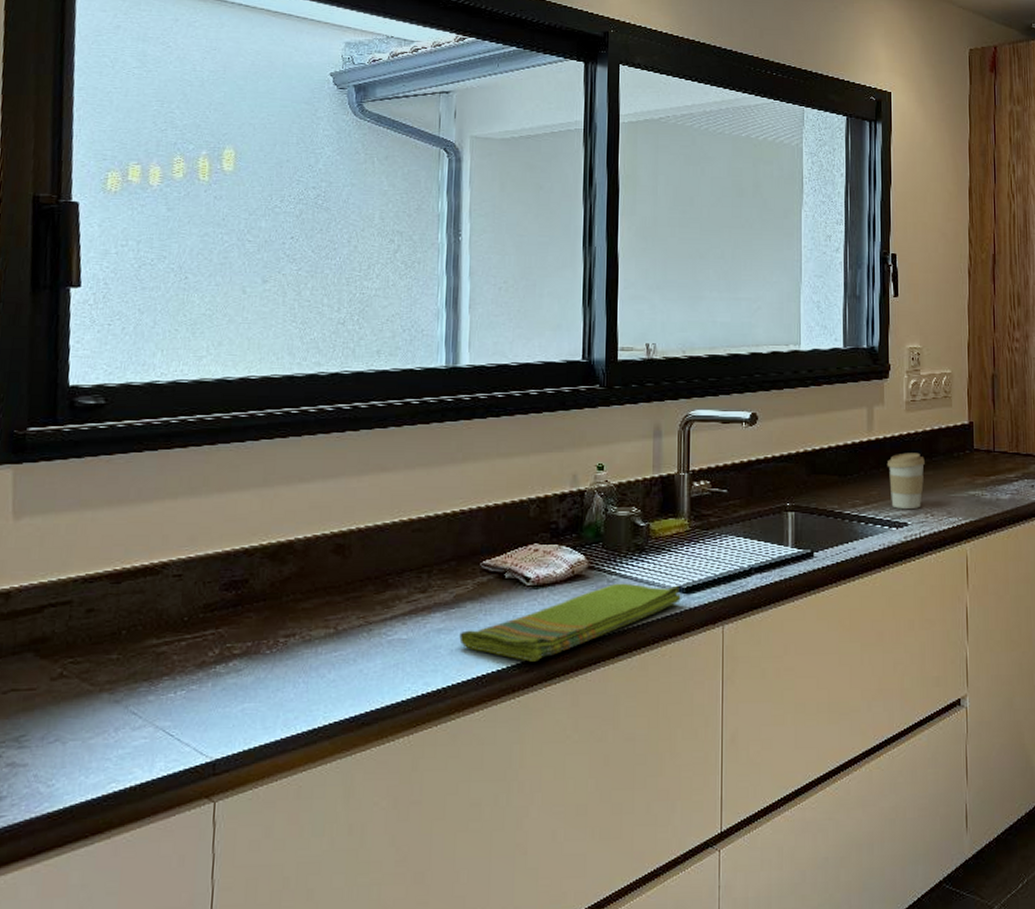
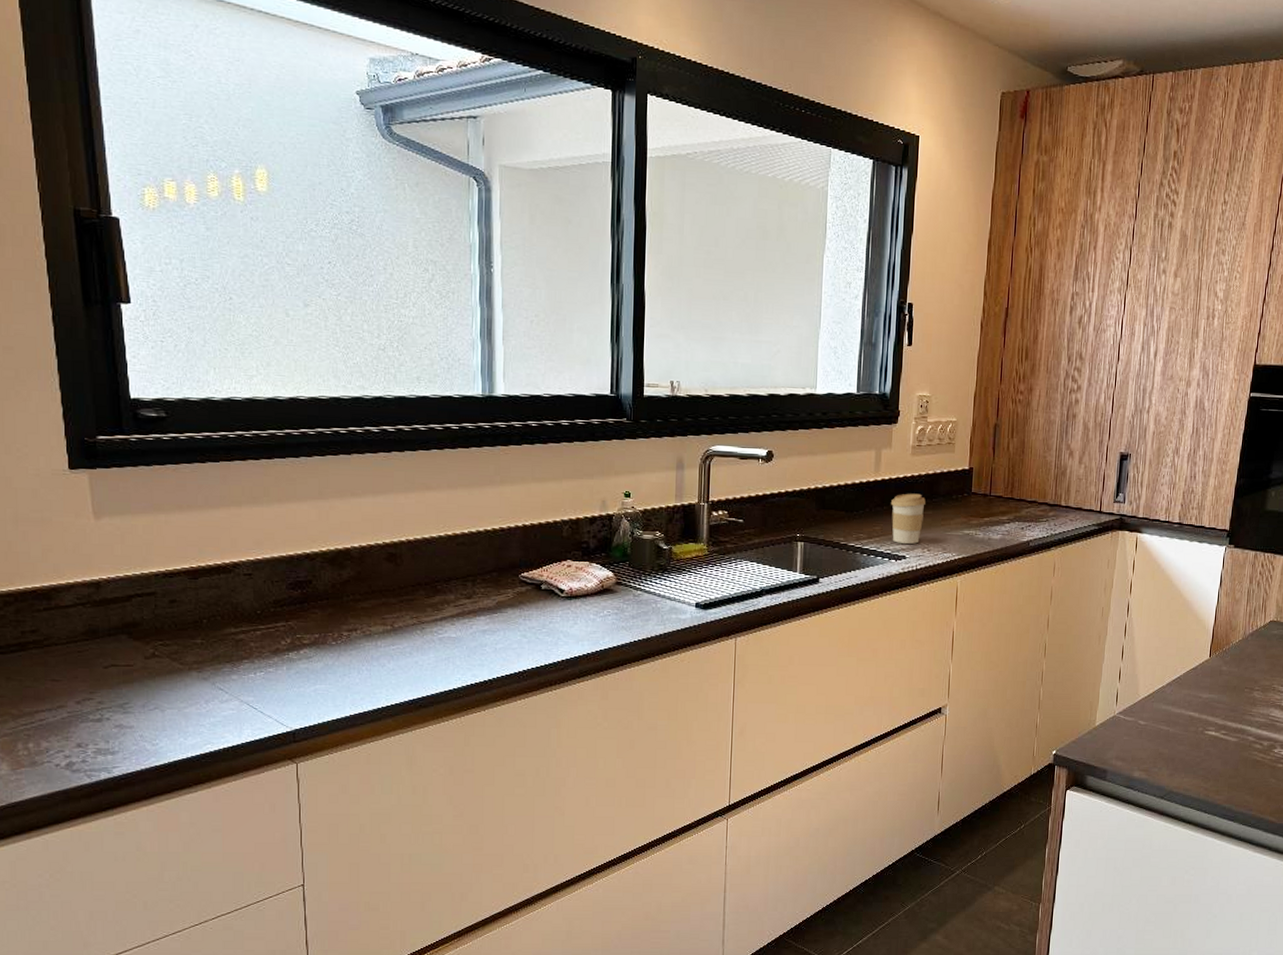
dish towel: present [459,583,681,662] -> none [502,597,699,661]

